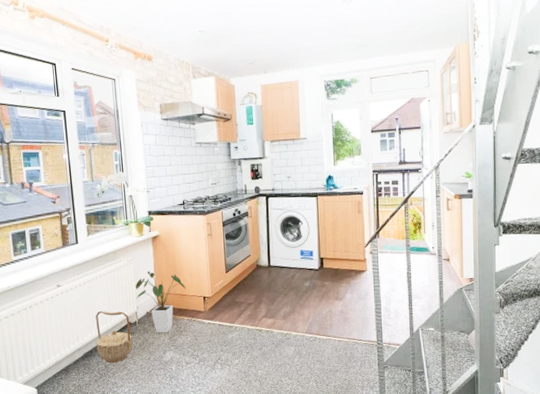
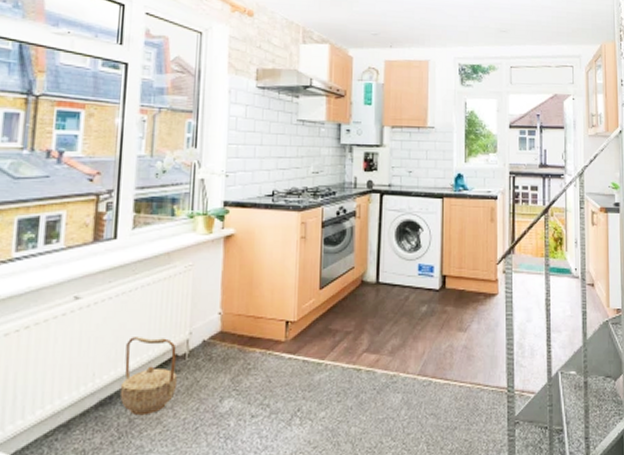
house plant: present [135,271,186,334] -> none [190,282,263,372]

